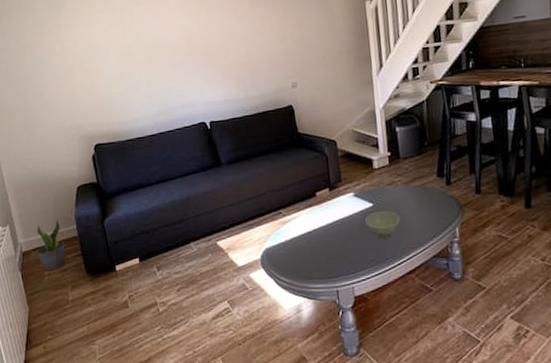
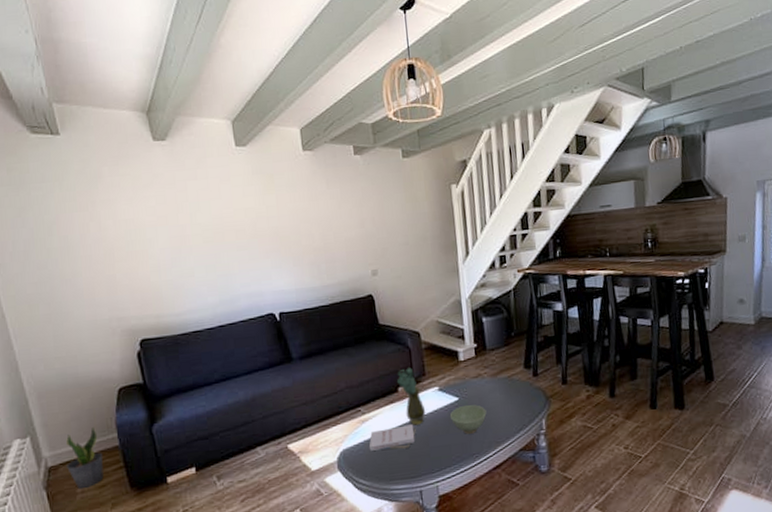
books: none [289,227,333,251] -> present [369,424,416,451]
vase: none [315,173,342,229] -> present [397,366,426,426]

